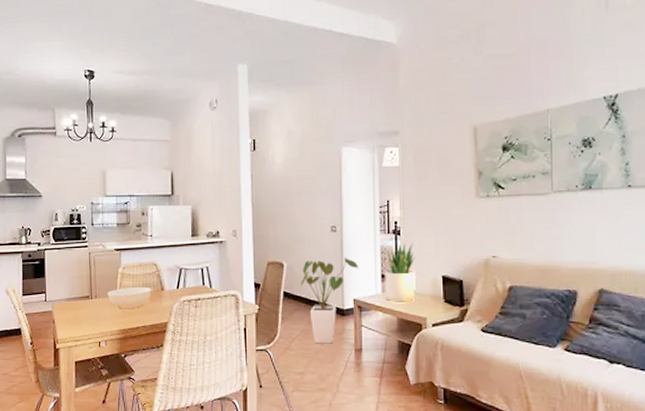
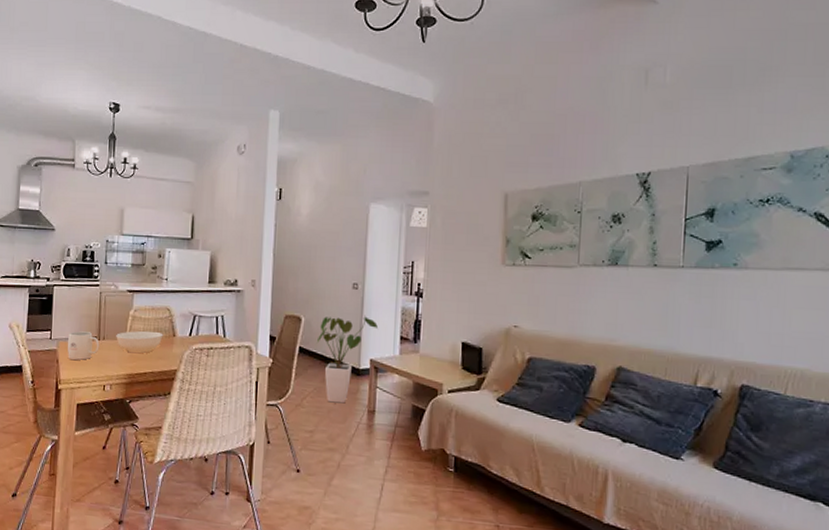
mug: none [61,292,92,320] -> present [67,331,100,361]
planter: present [384,243,416,302] -> none [402,306,436,367]

